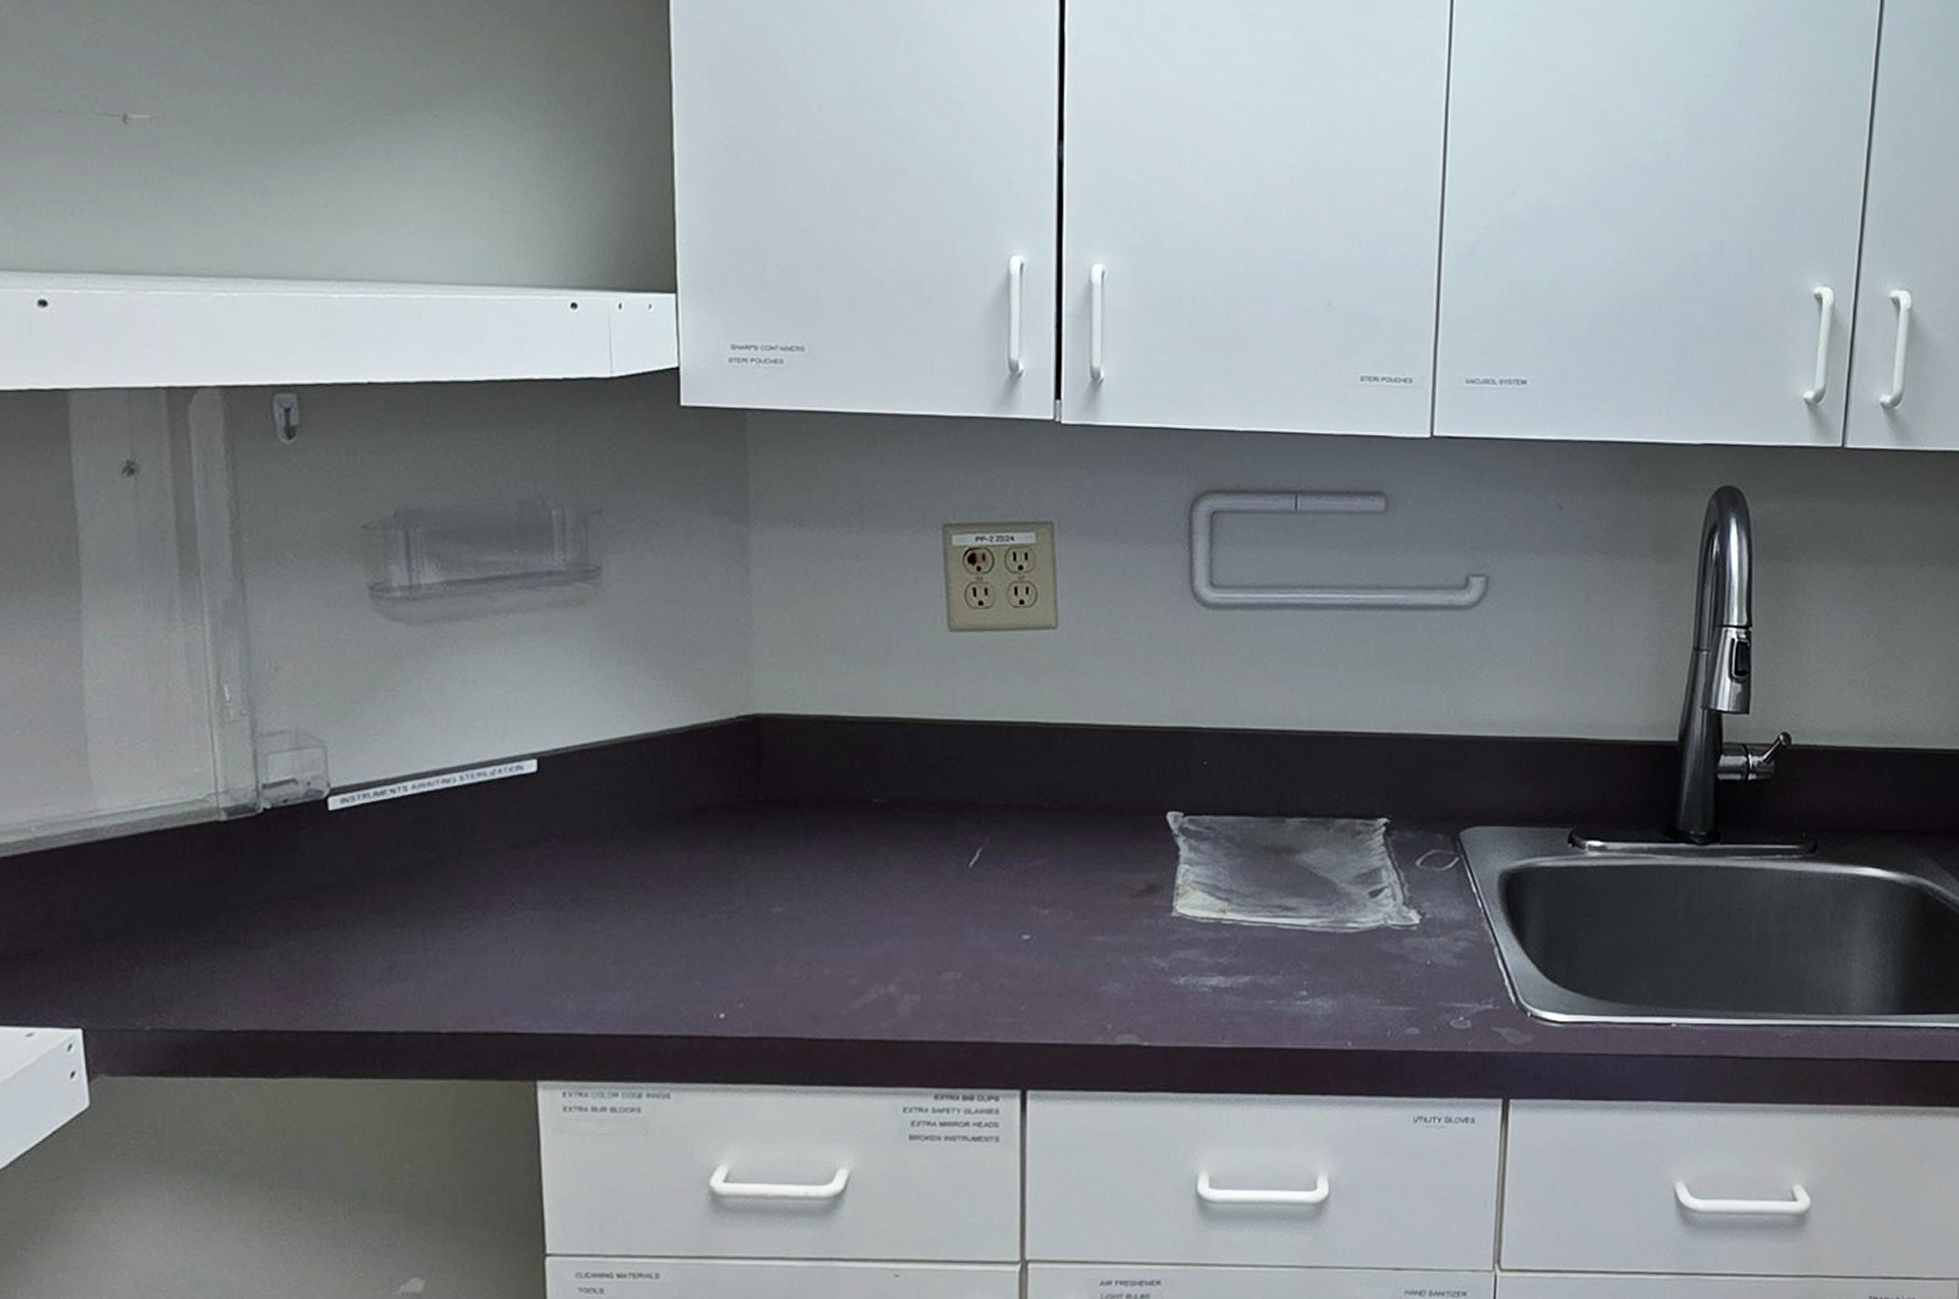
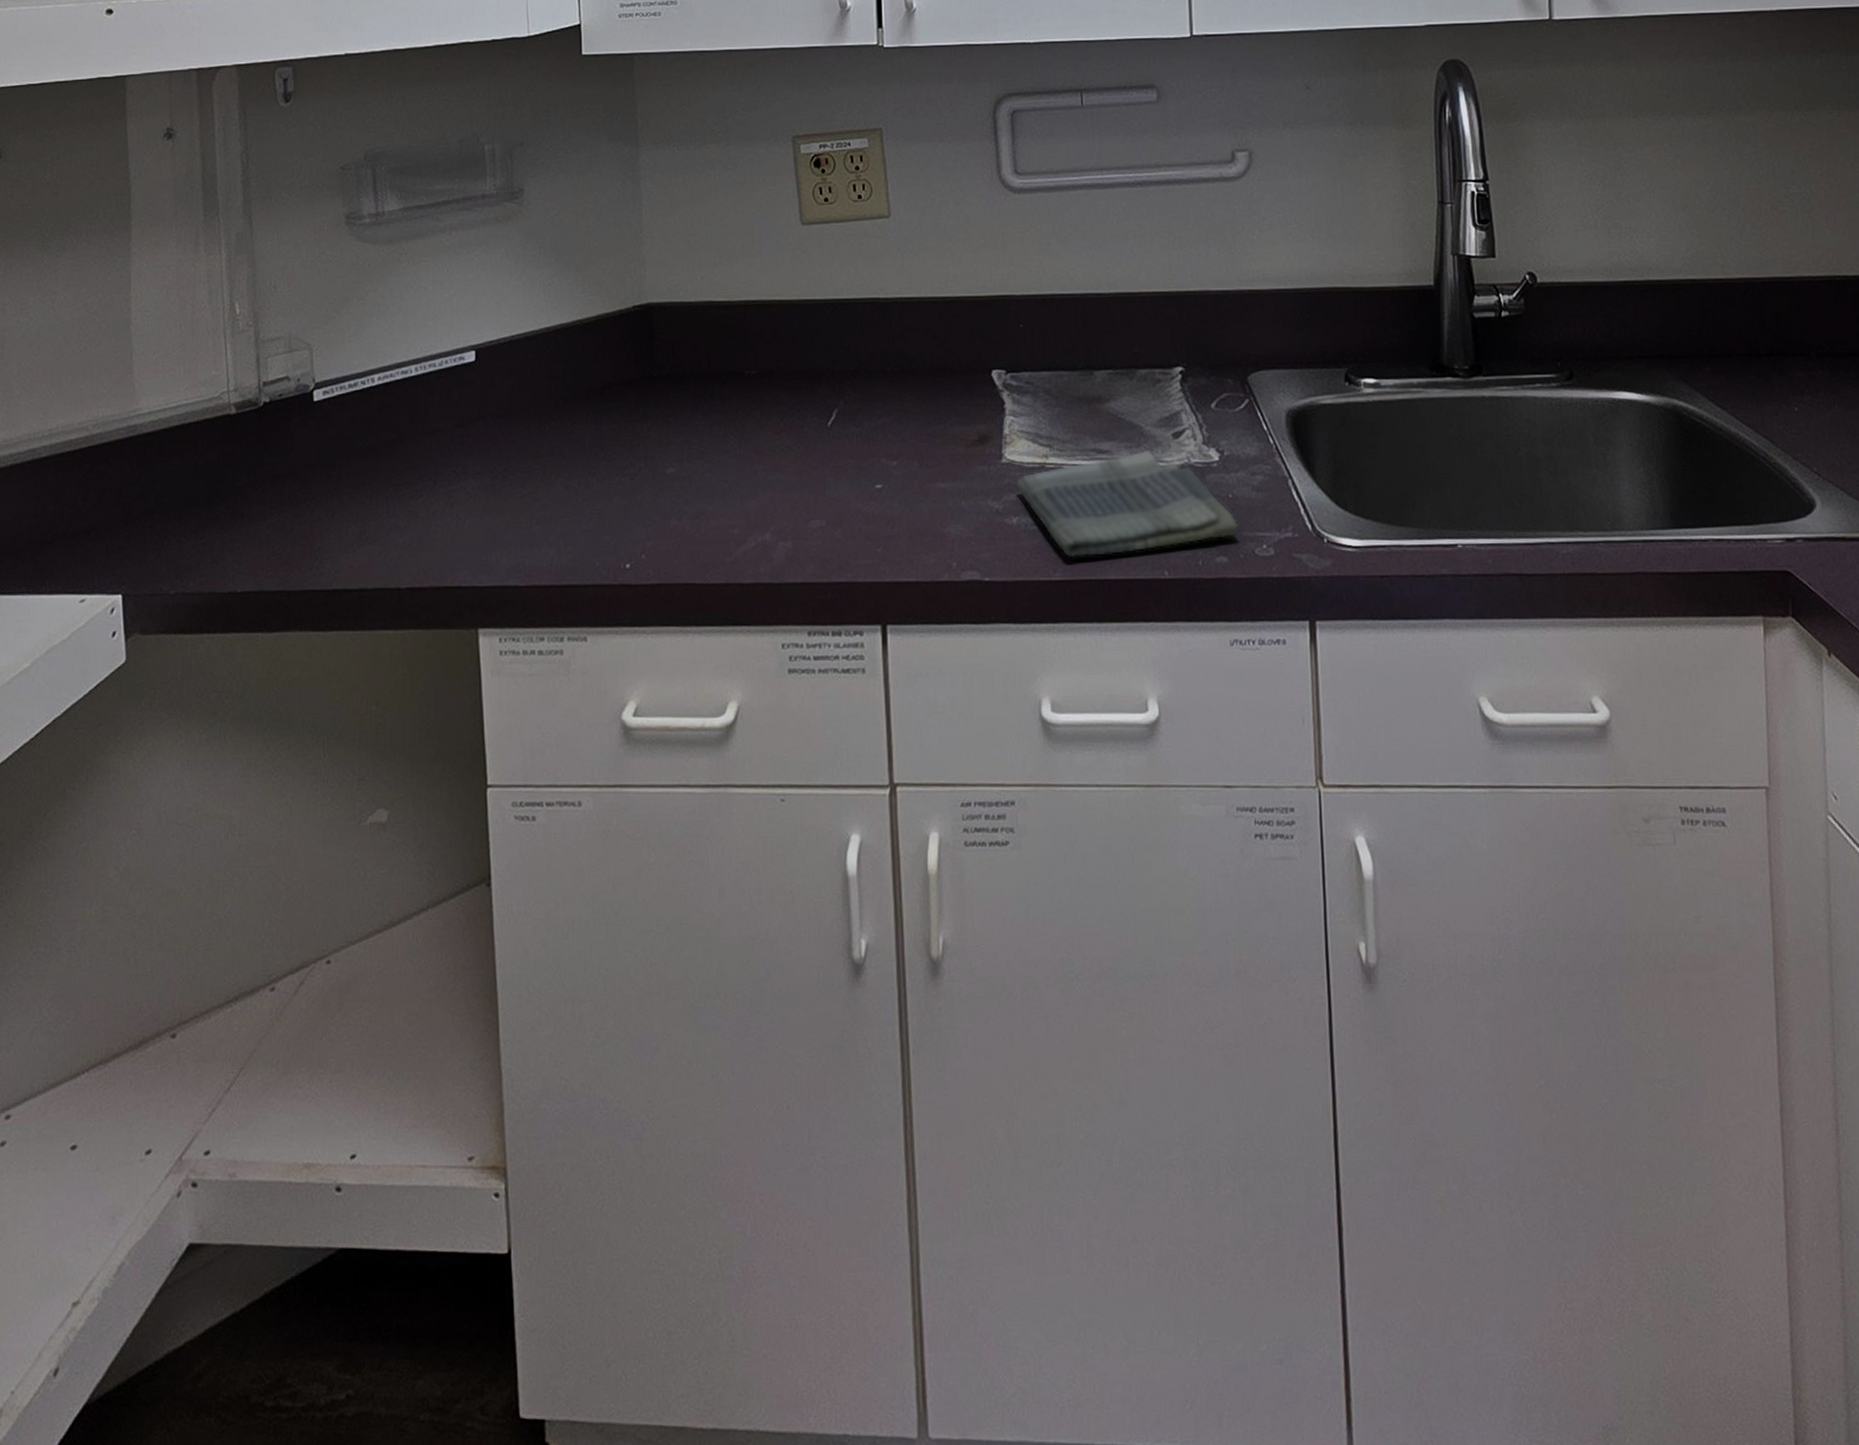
dish towel: none [1185,908,1435,1024] -> present [1015,450,1239,558]

